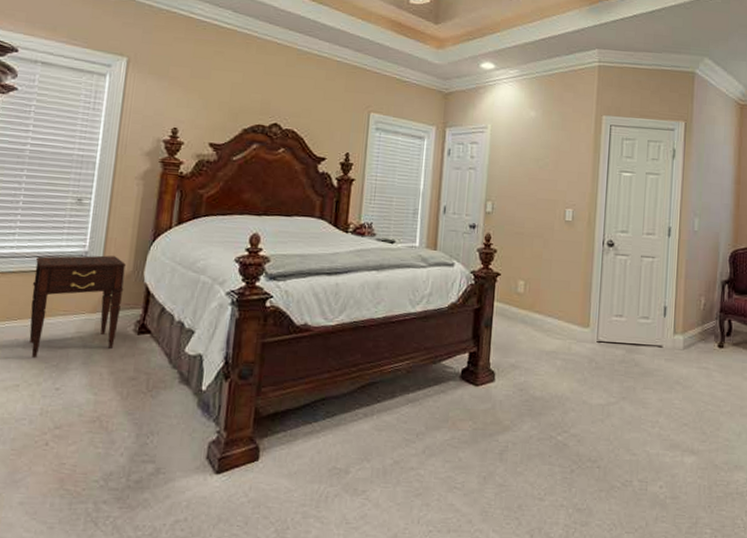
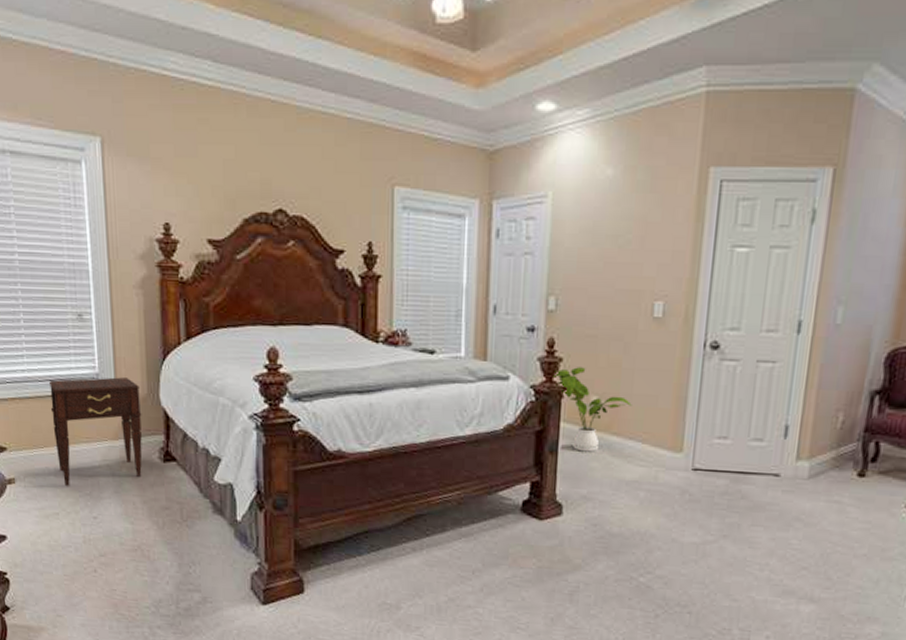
house plant: none [489,257,550,327] -> present [553,367,632,452]

